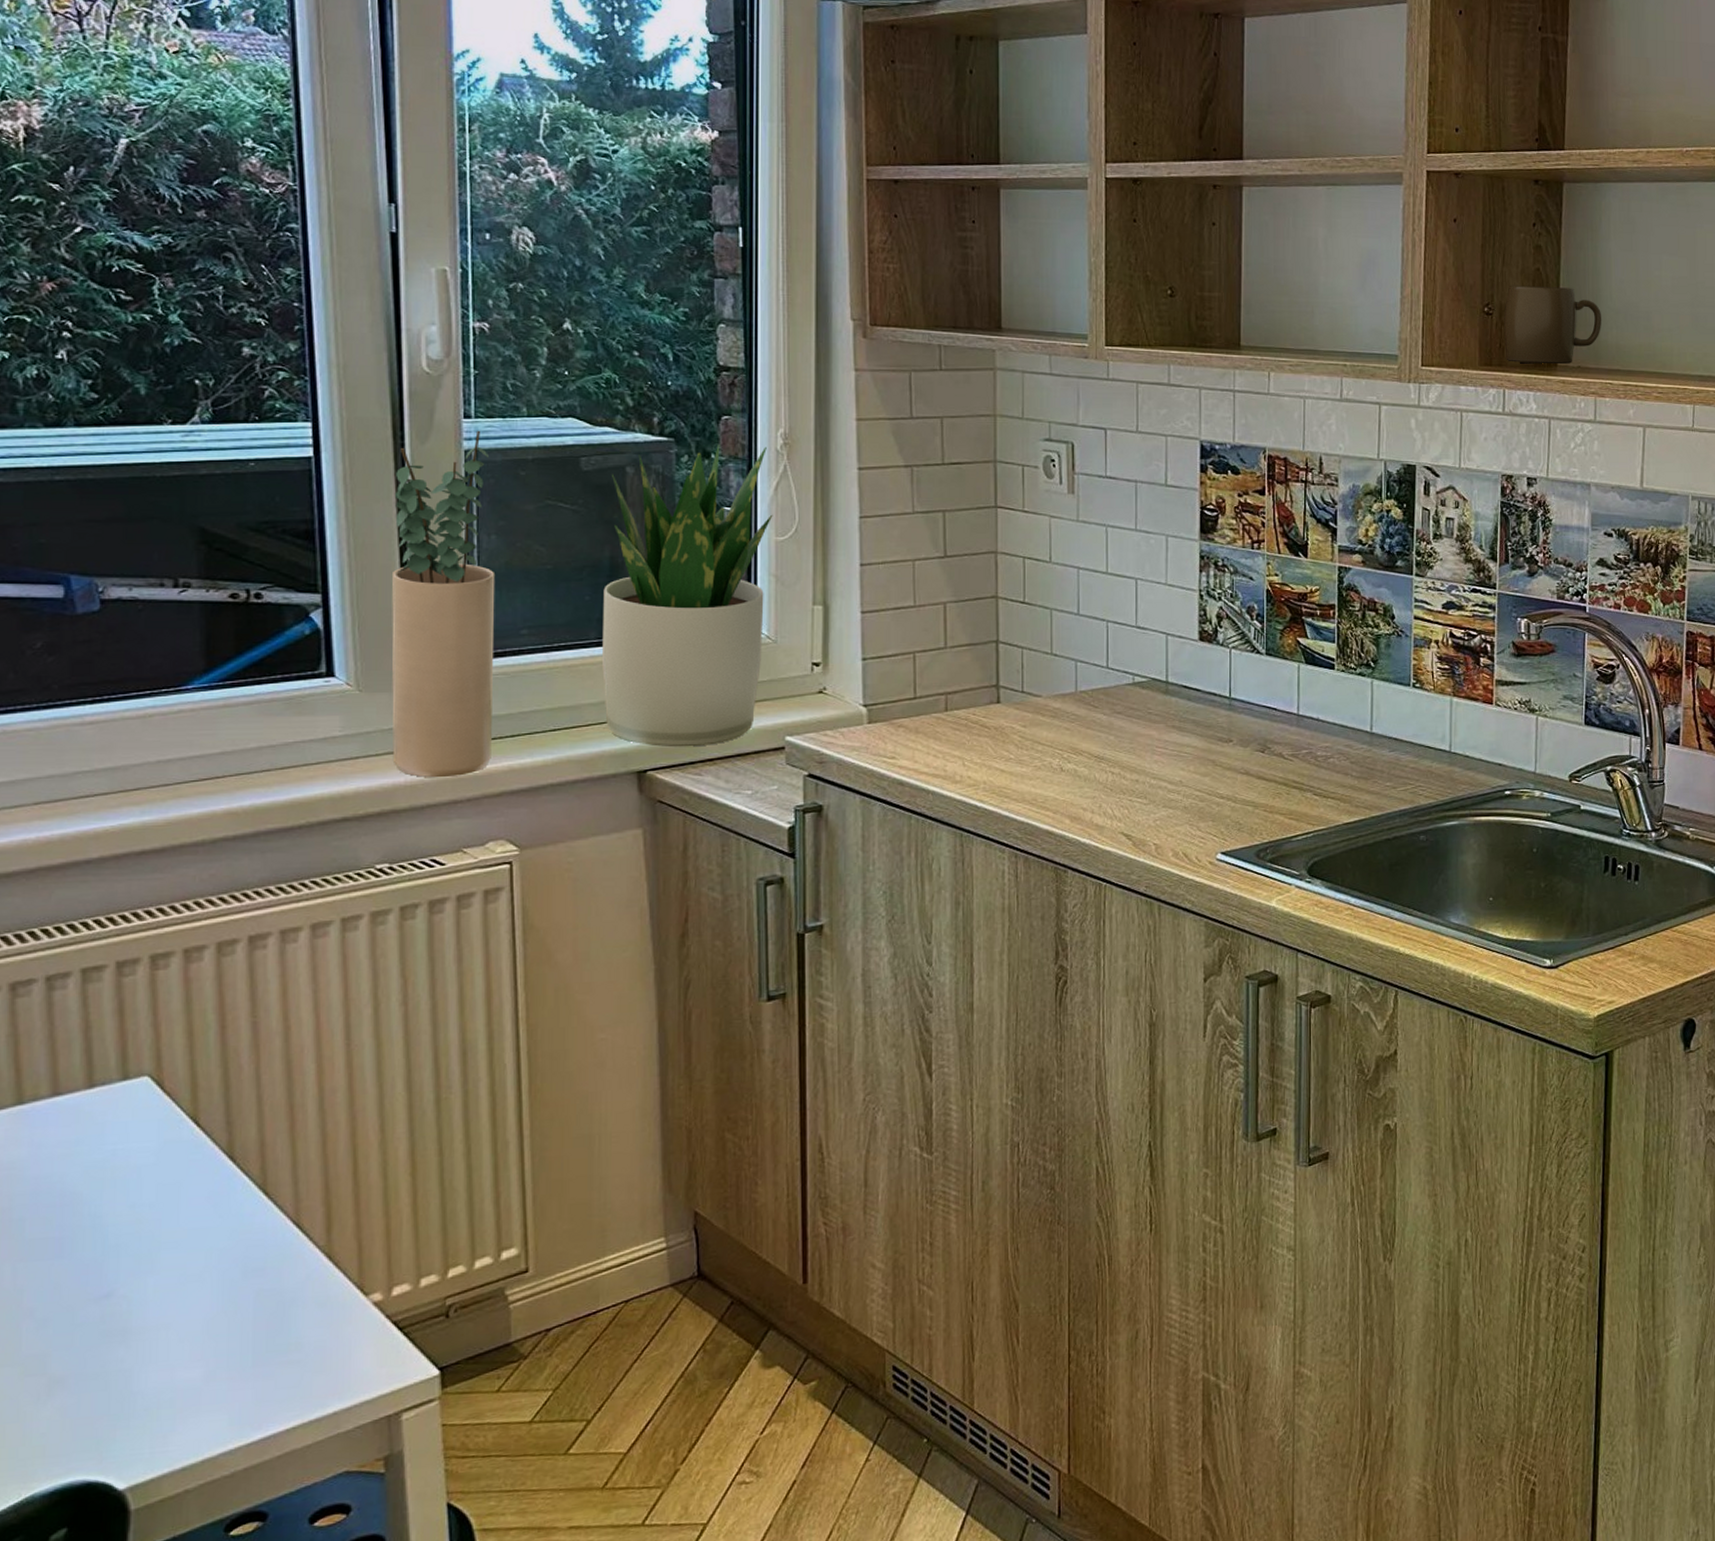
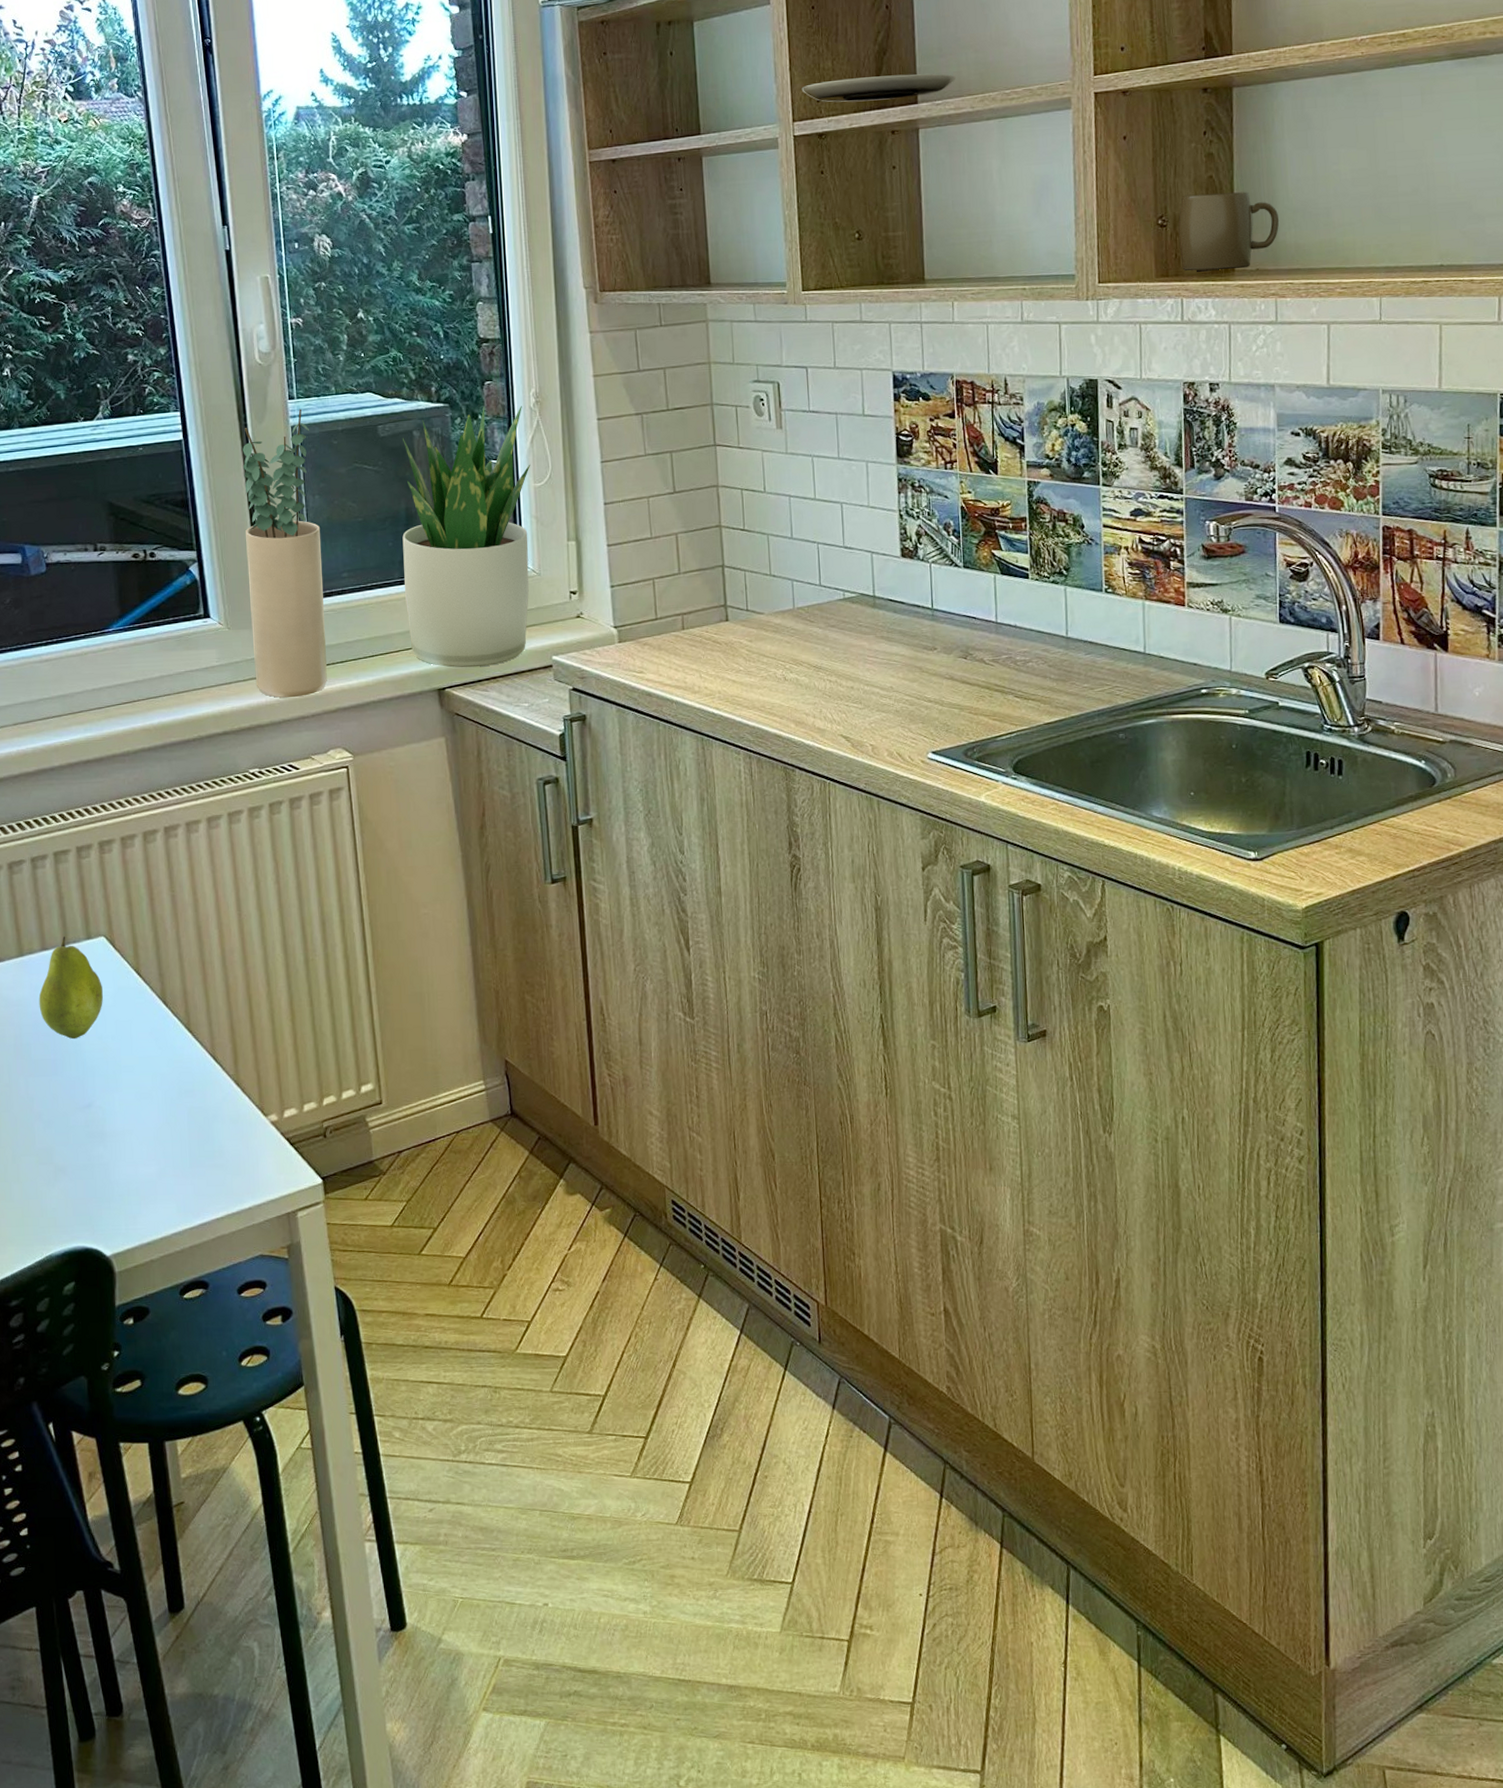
fruit: none [42,1077,141,1210] -> present [39,936,103,1039]
plate: none [1117,124,1285,153] -> present [801,73,956,102]

